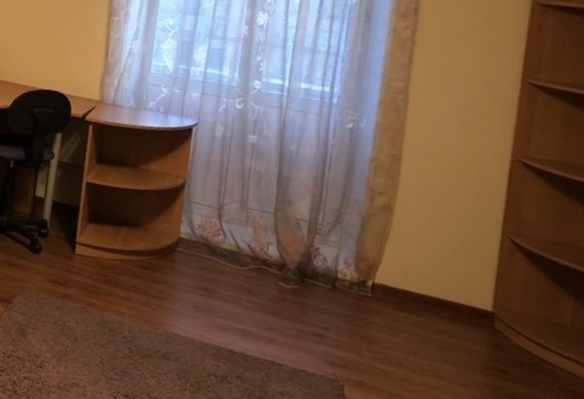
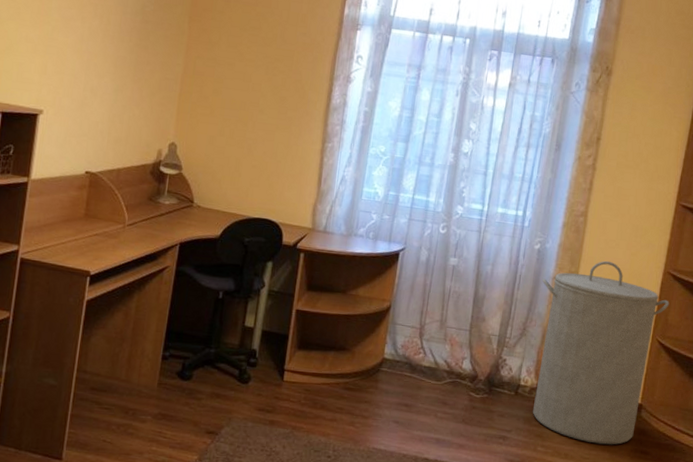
laundry hamper: none [354,143,522,358] -> present [532,260,670,445]

